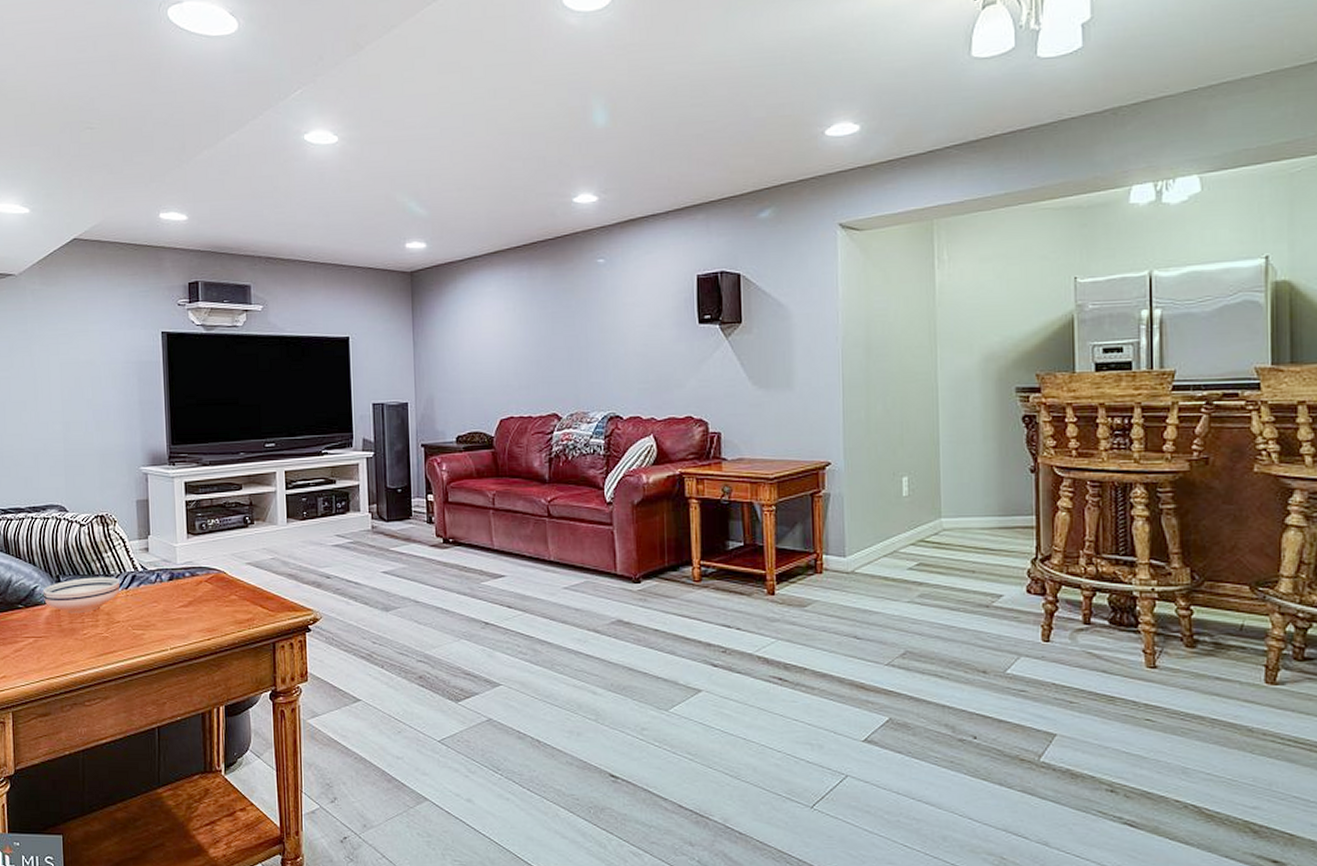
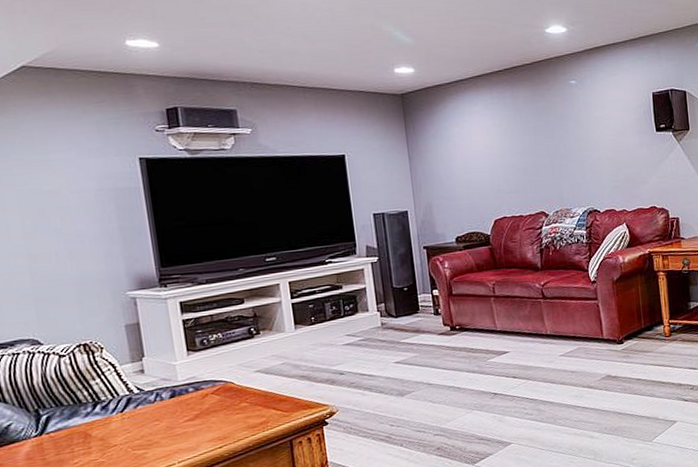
bowl: present [42,577,121,614] -> none [18,402,114,446]

